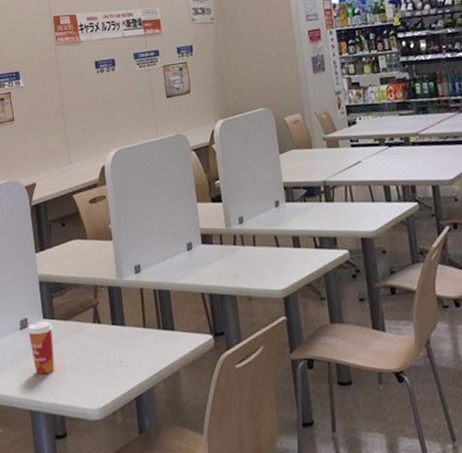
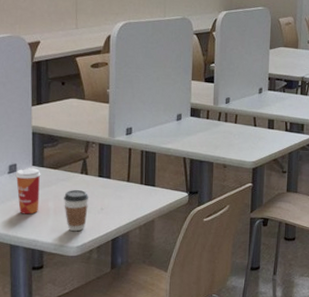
coffee cup: none [79,341,106,391] -> present [64,189,89,232]

